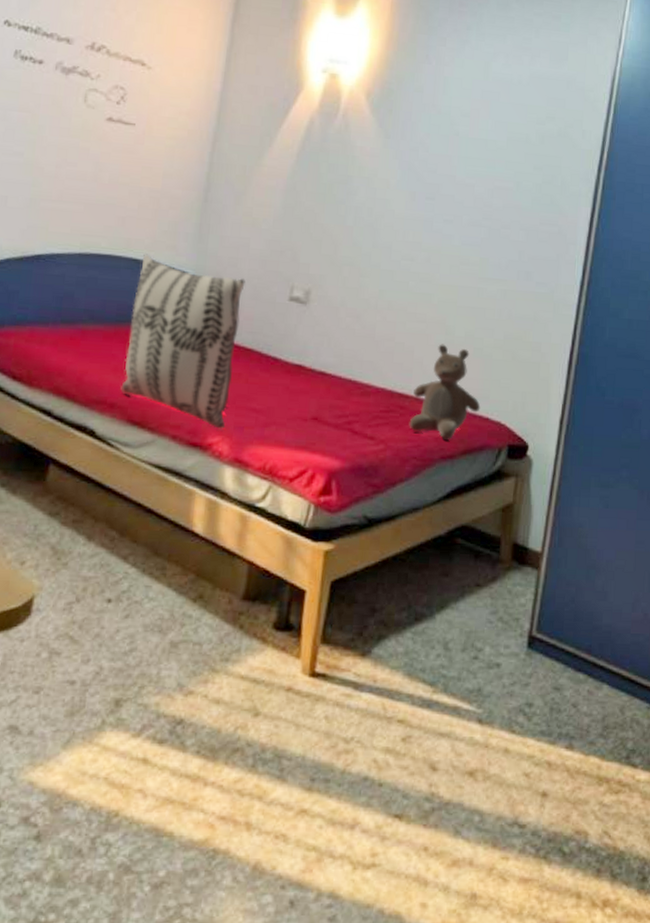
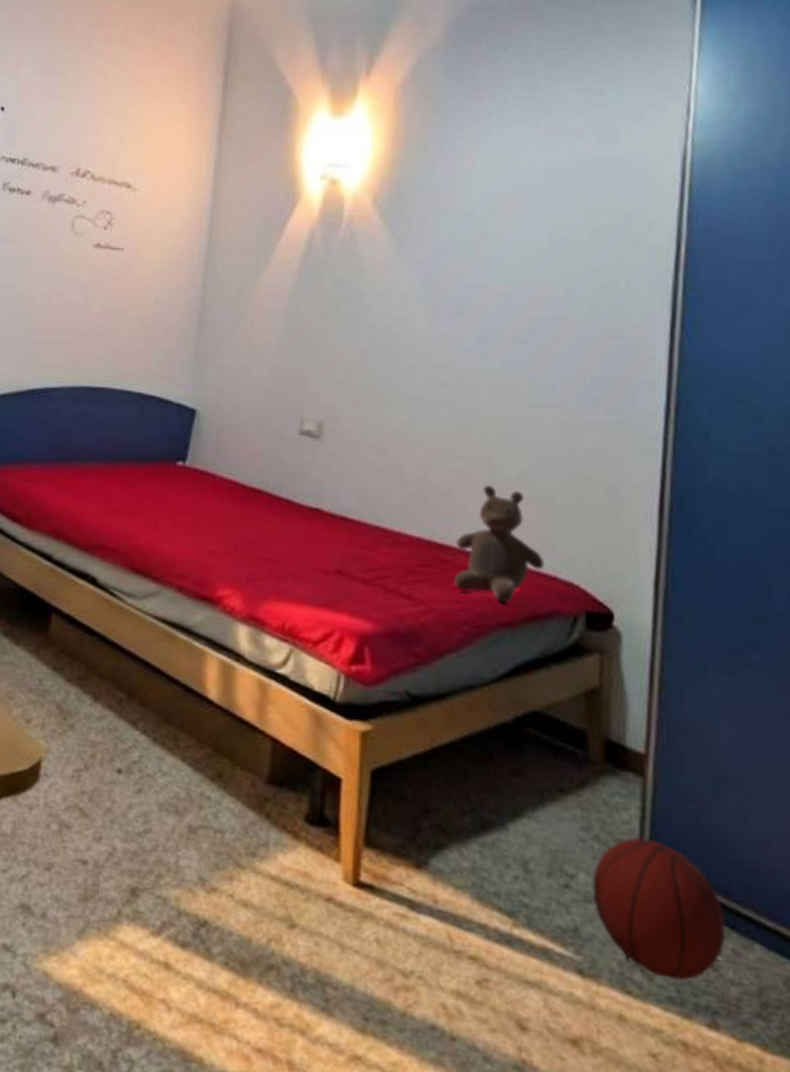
pillow: present [120,254,246,429] -> none [121,385,249,581]
basketball: none [493,616,585,718] -> present [592,837,726,981]

